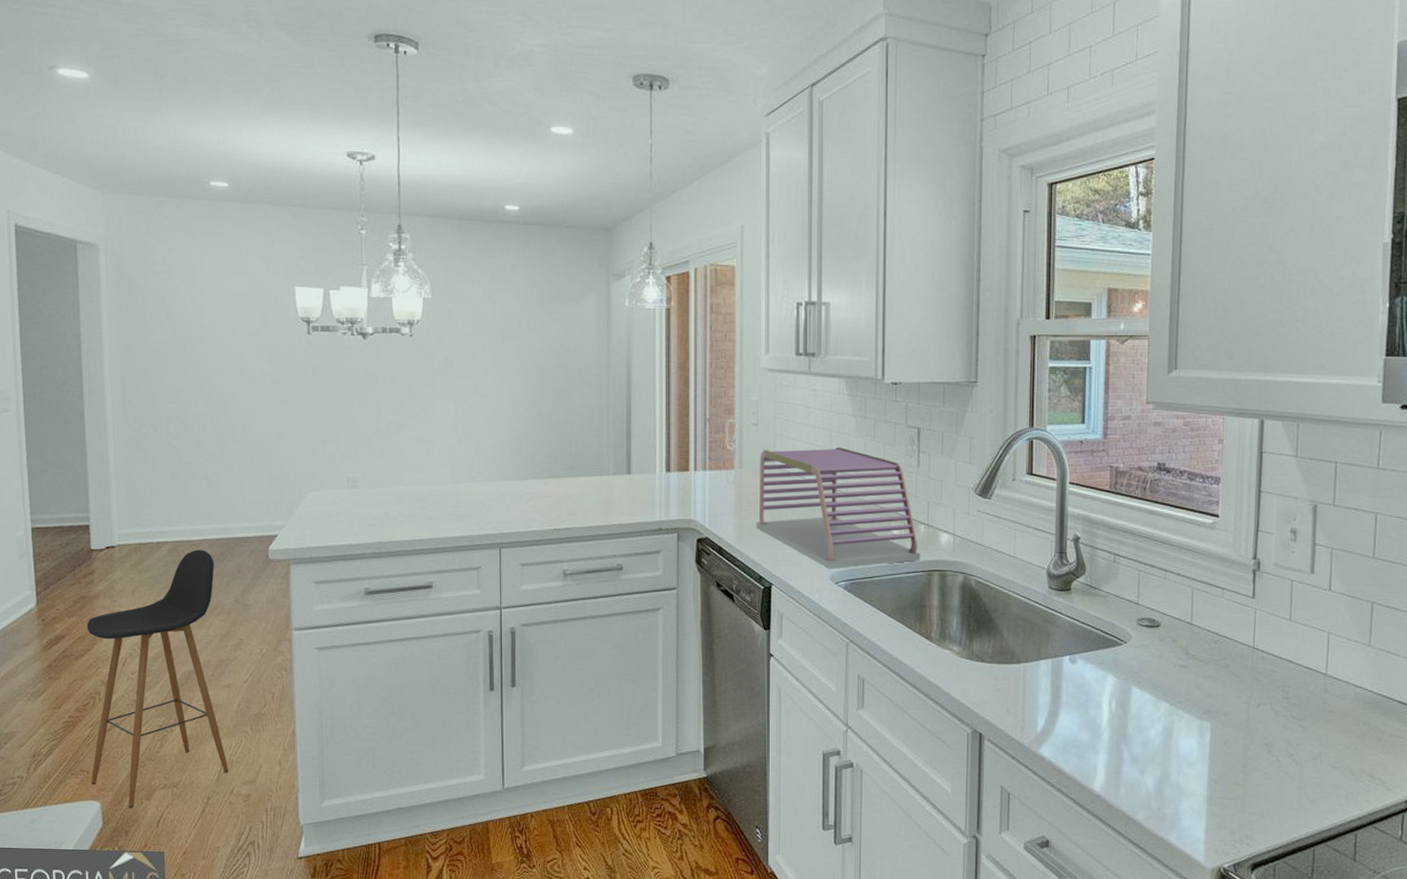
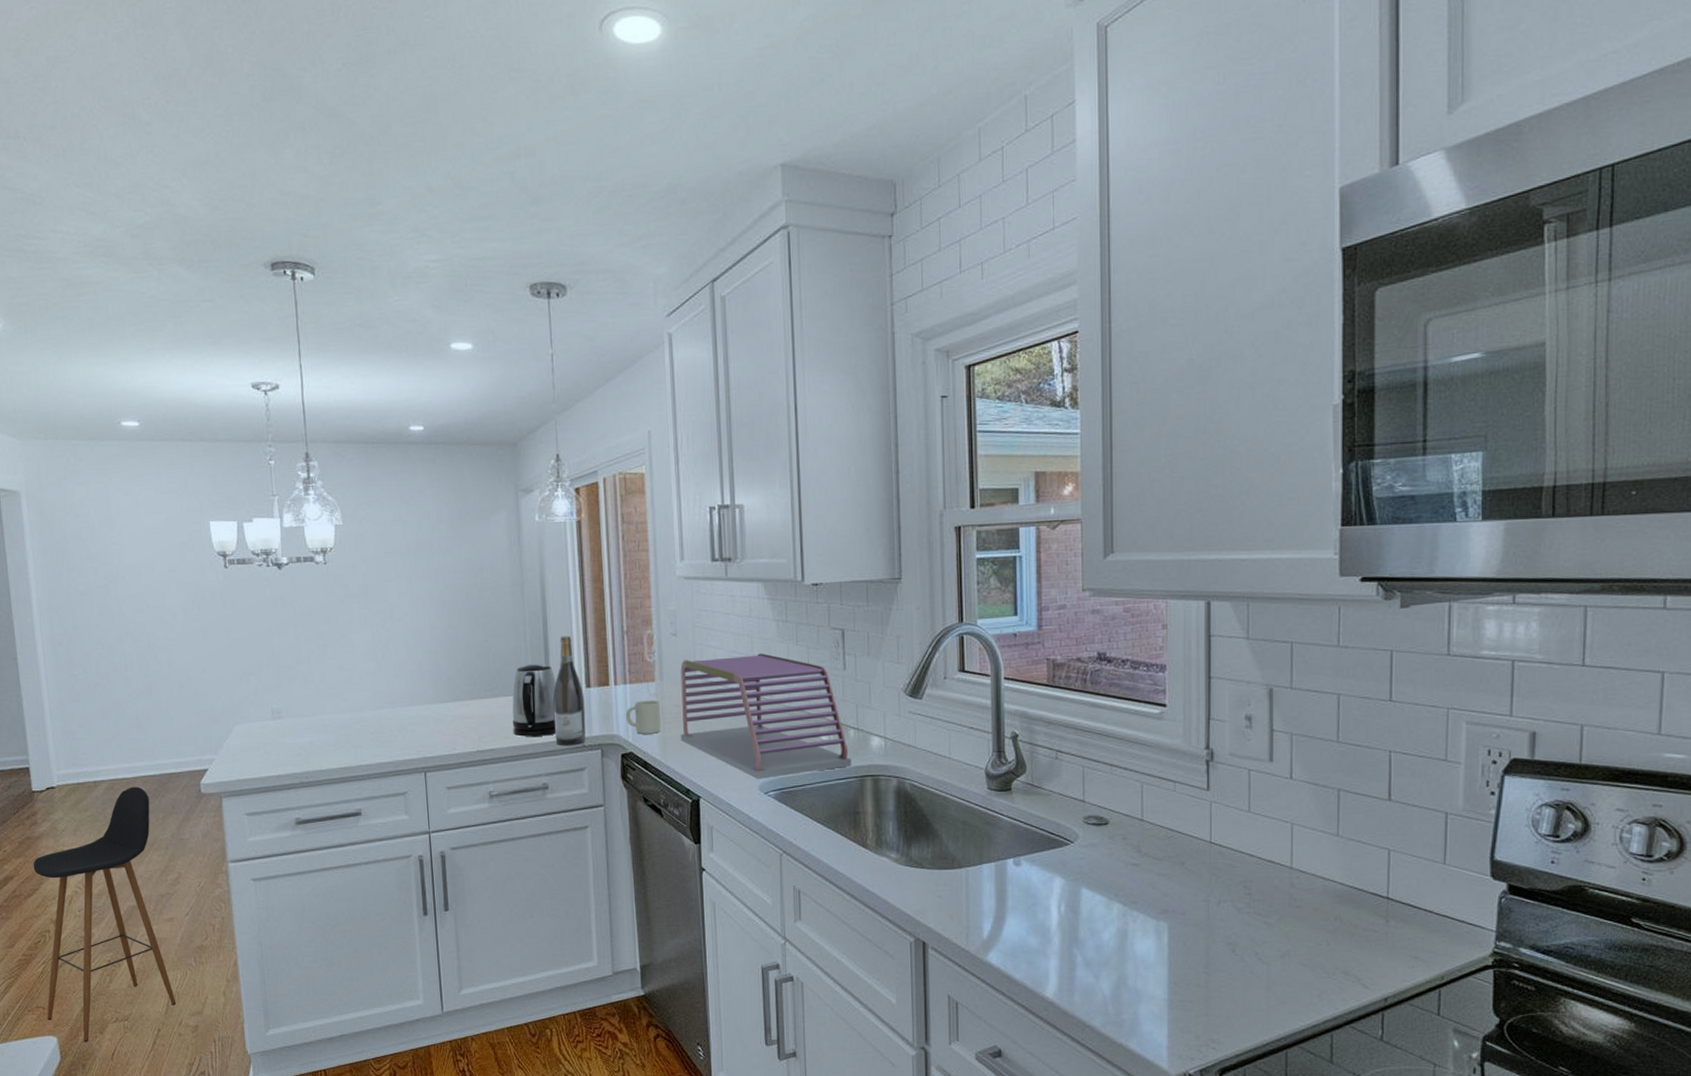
kettle: none [591,445,637,518] -> present [512,663,556,737]
wine bottle: none [632,420,664,529] -> present [552,636,587,747]
mug: none [703,487,739,520] -> present [625,700,661,734]

